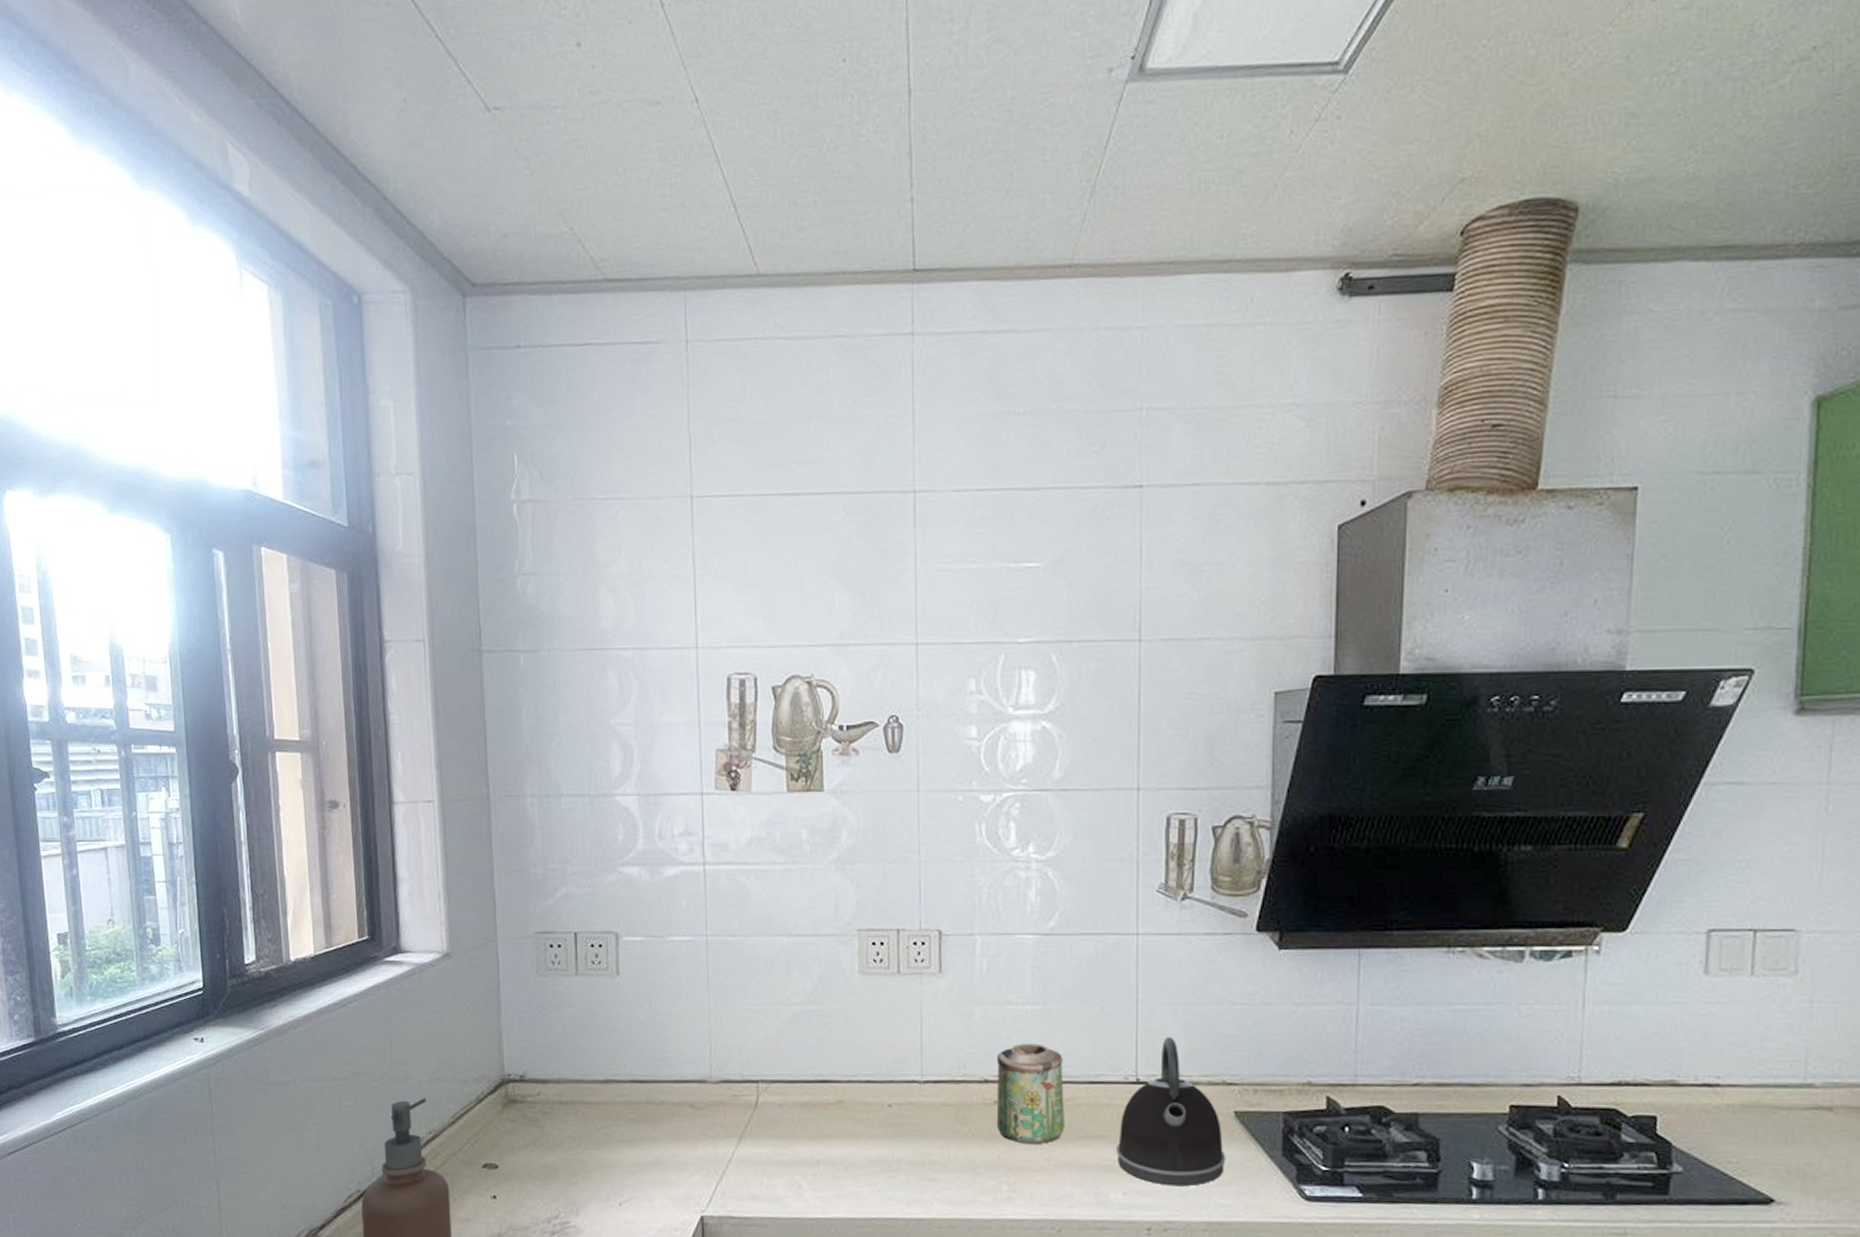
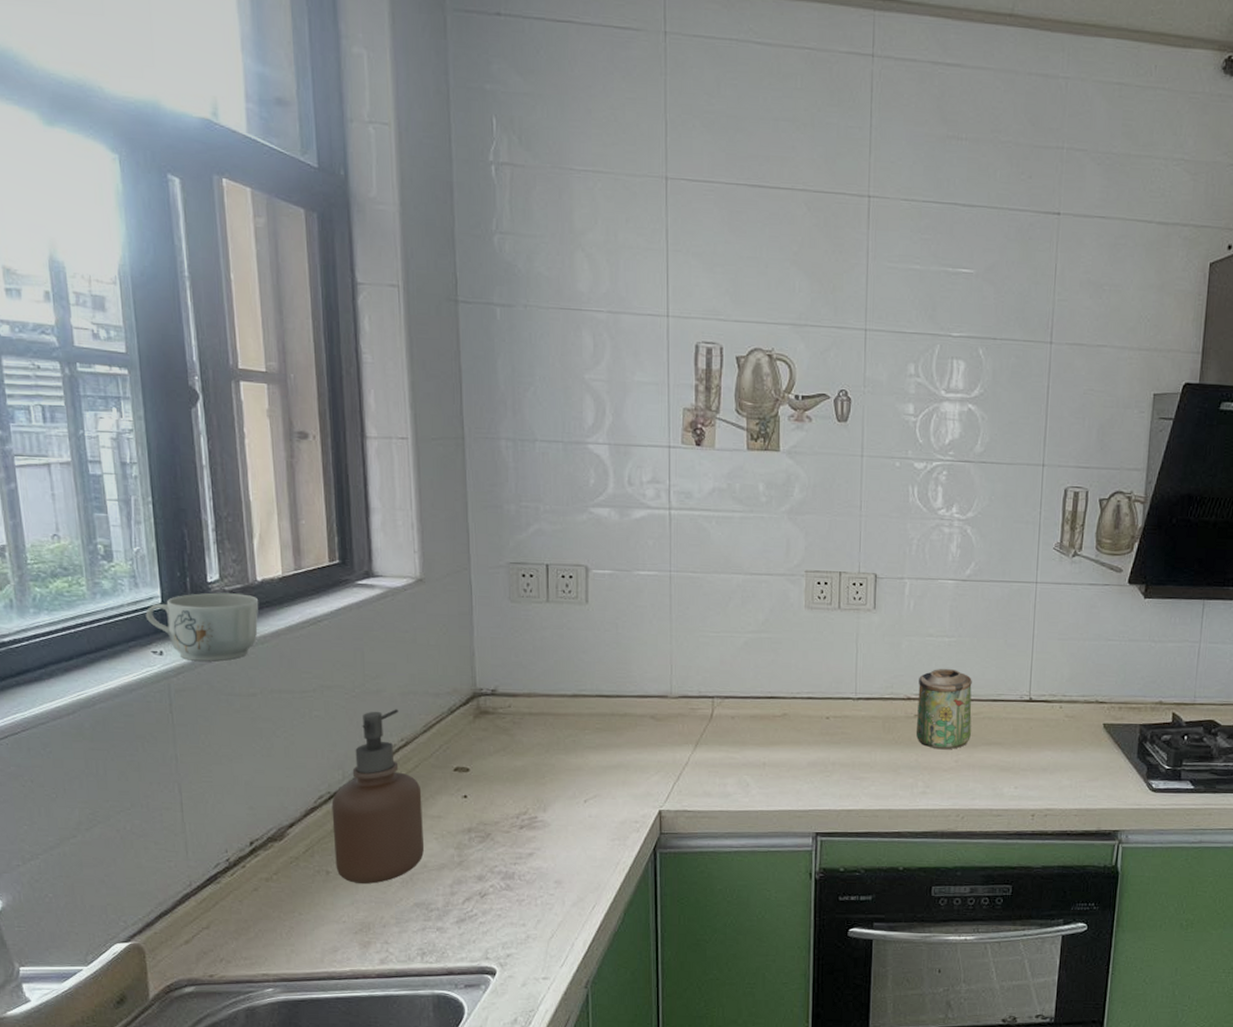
mug: none [188,974,292,1048] -> present [145,592,259,662]
kettle: present [1116,1037,1226,1186] -> none [1011,665,1095,782]

